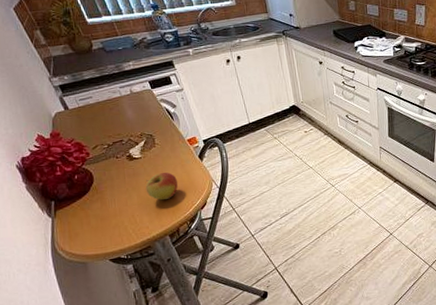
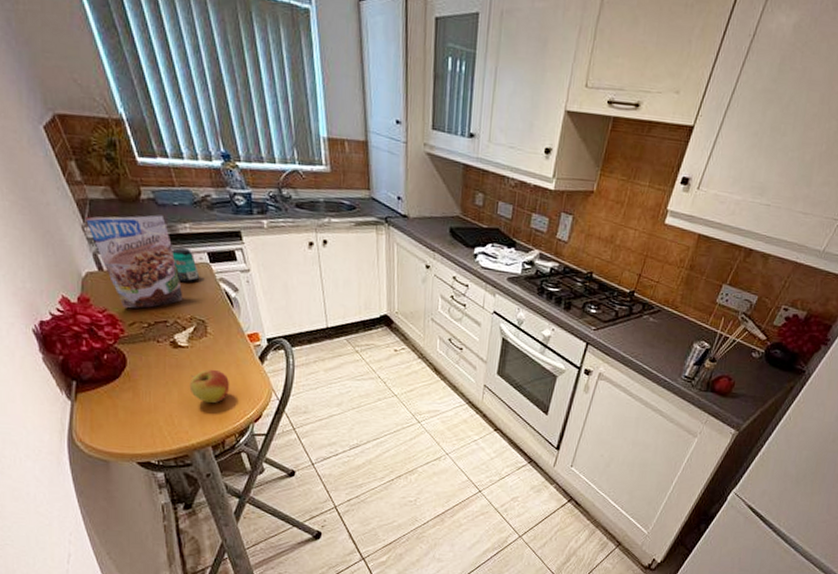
granola pouch: none [51,59,134,136] -> present [86,215,183,309]
beverage can: none [121,80,144,108] -> present [172,247,199,283]

